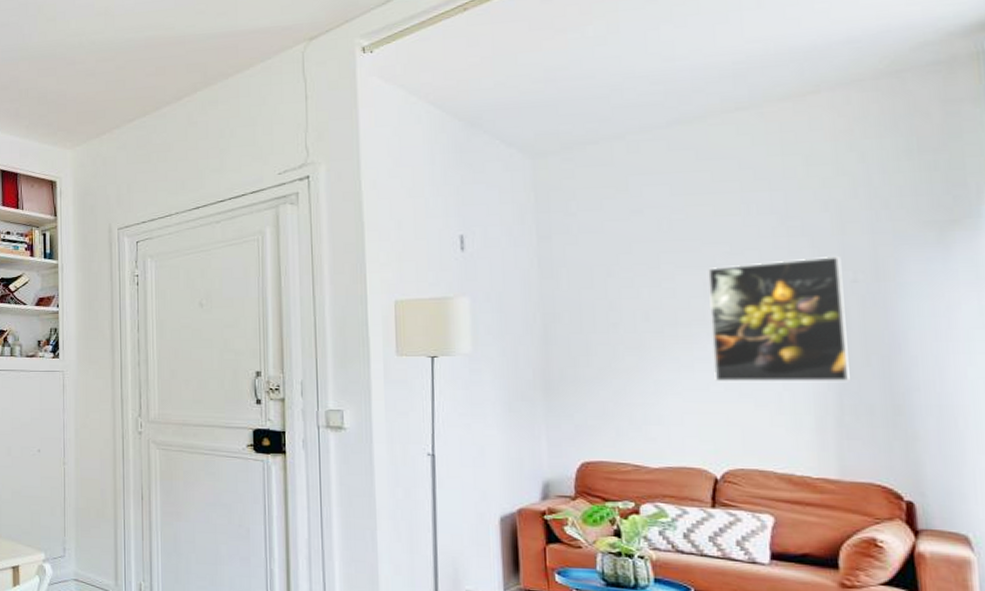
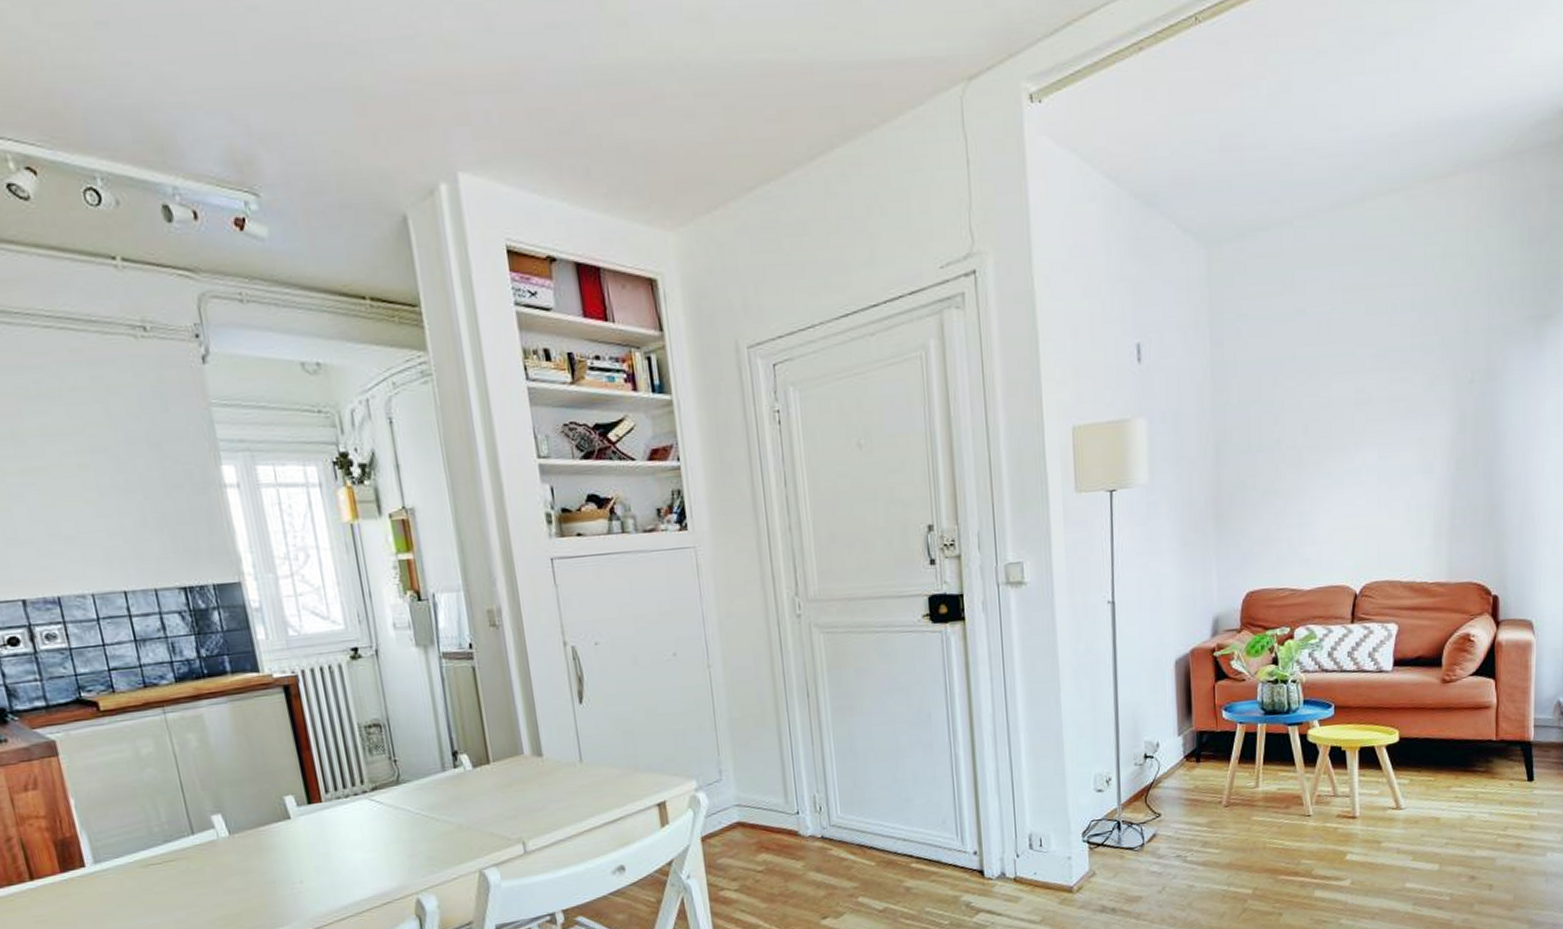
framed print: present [708,255,850,381] -> none [1357,355,1463,494]

